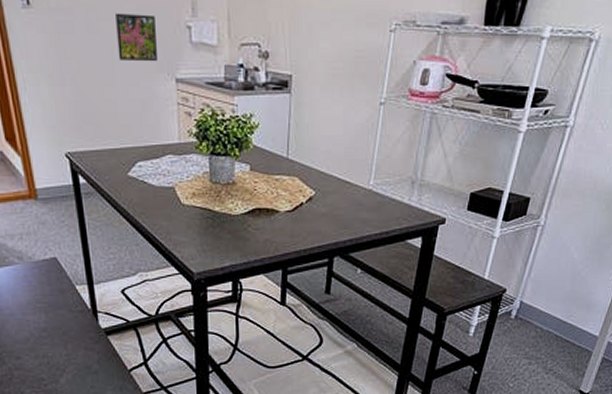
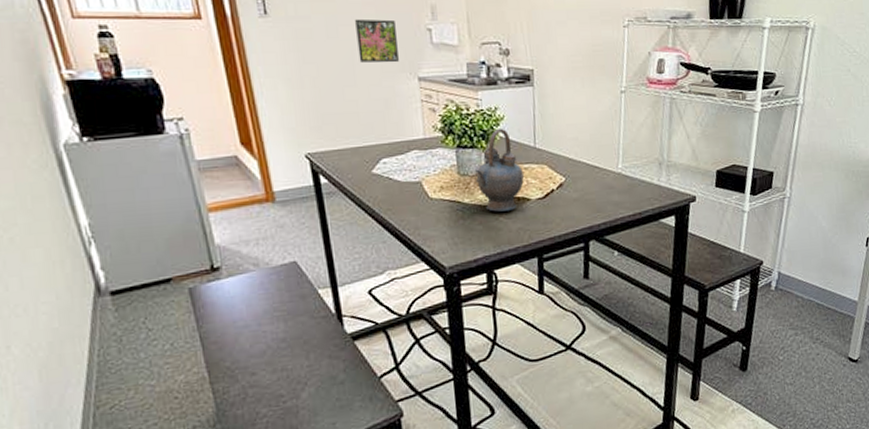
teapot: none [226,136,275,222] -> present [475,128,525,212]

